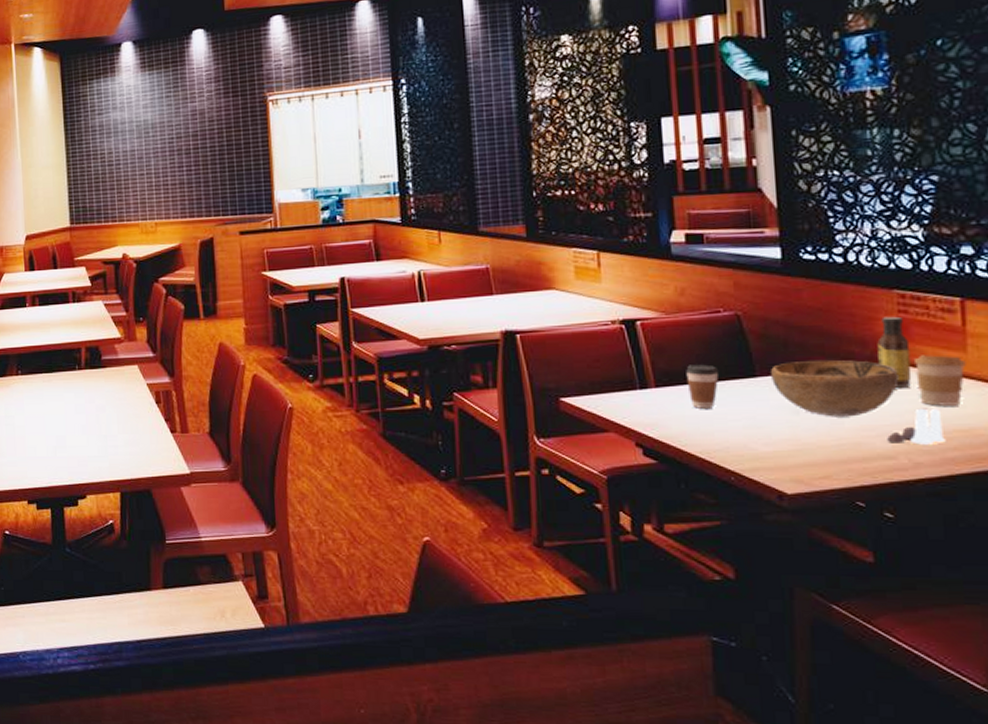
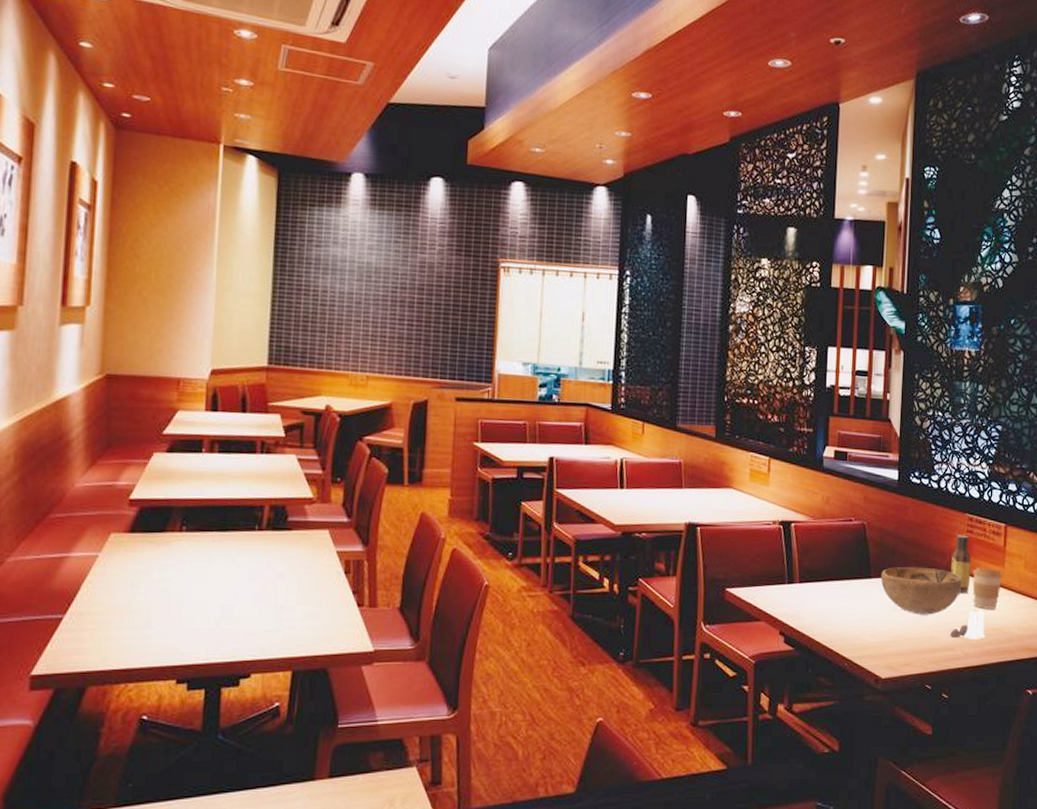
coffee cup: present [686,364,720,409] -> none [822,565,846,603]

